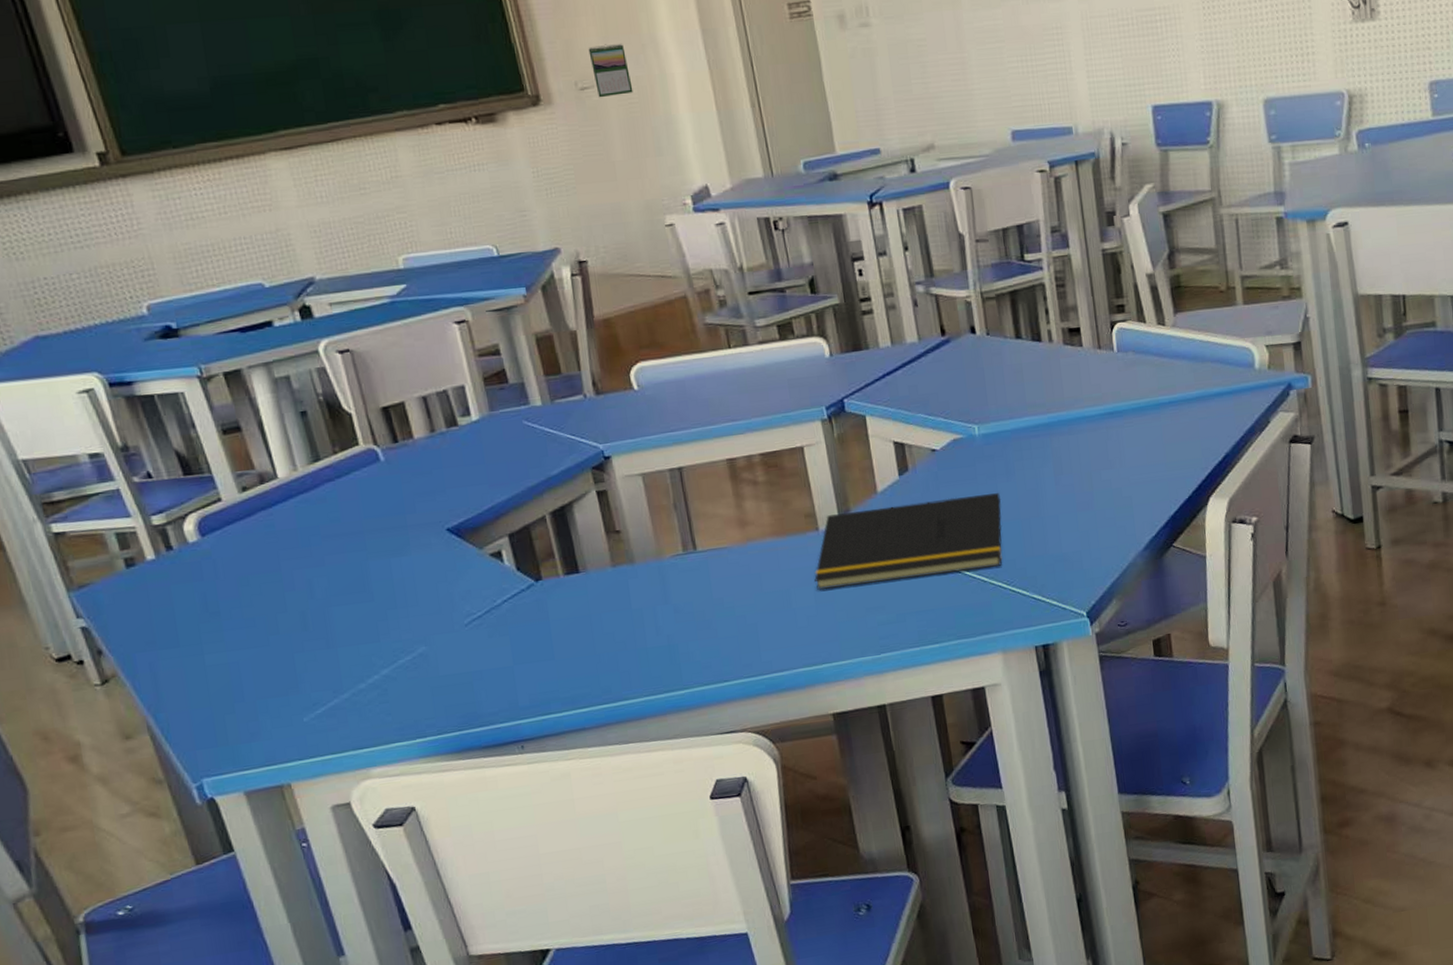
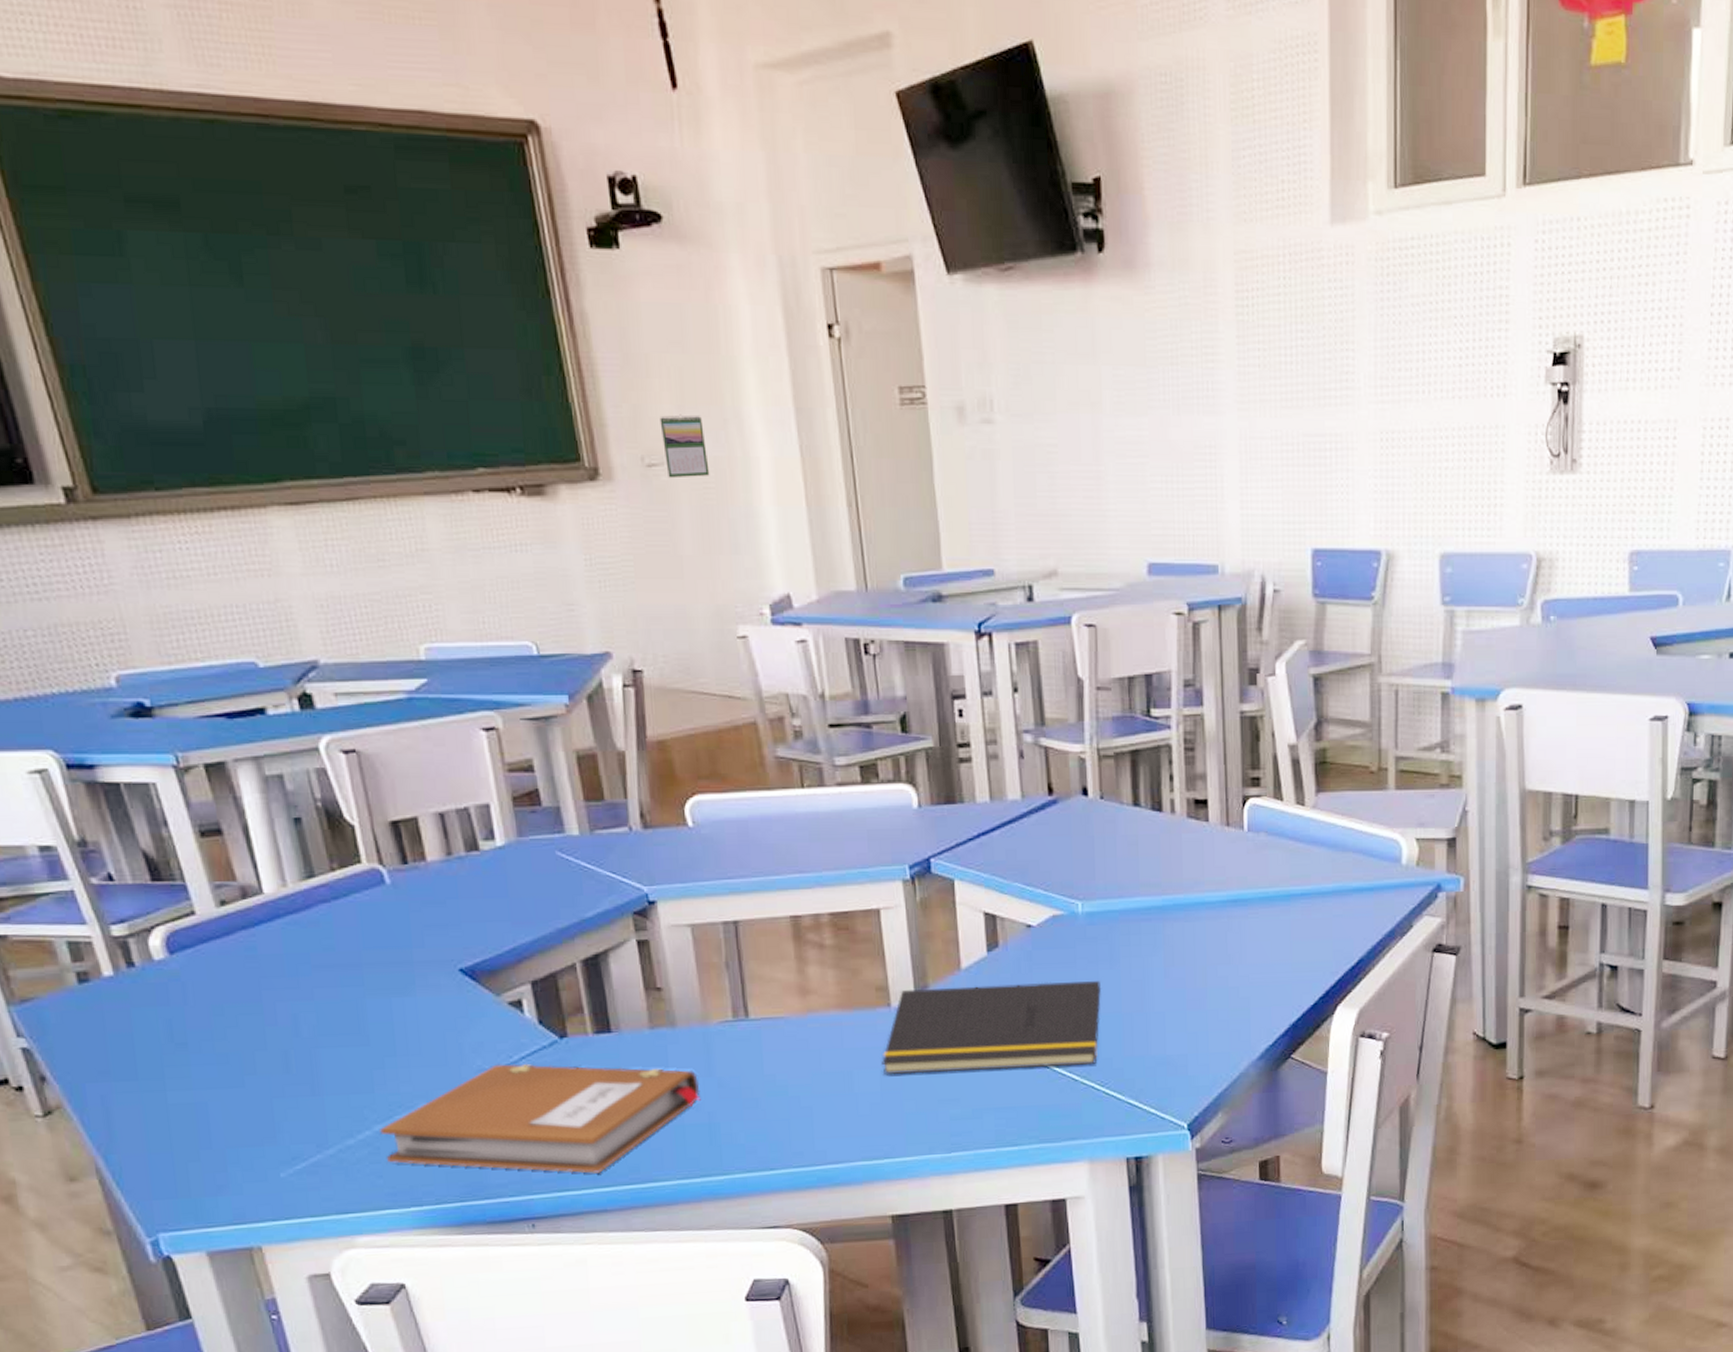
notebook: none [386,599,660,702] -> present [380,1063,701,1173]

